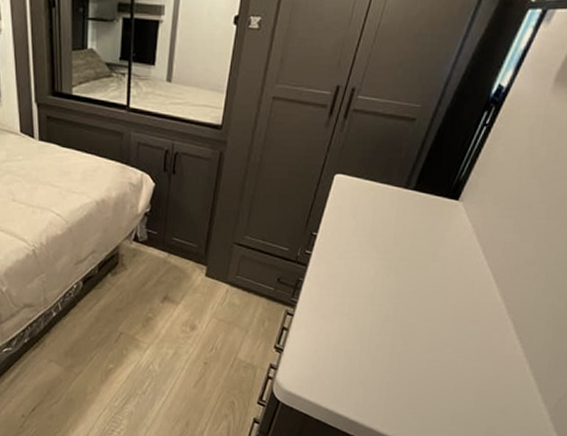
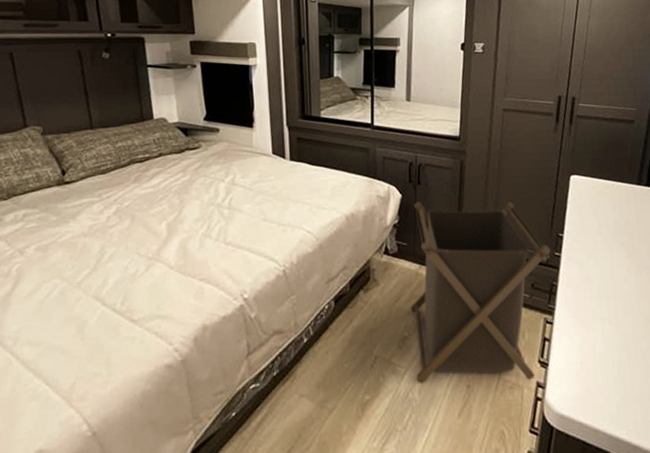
laundry basket: none [156,191,302,362] -> present [410,201,551,383]

